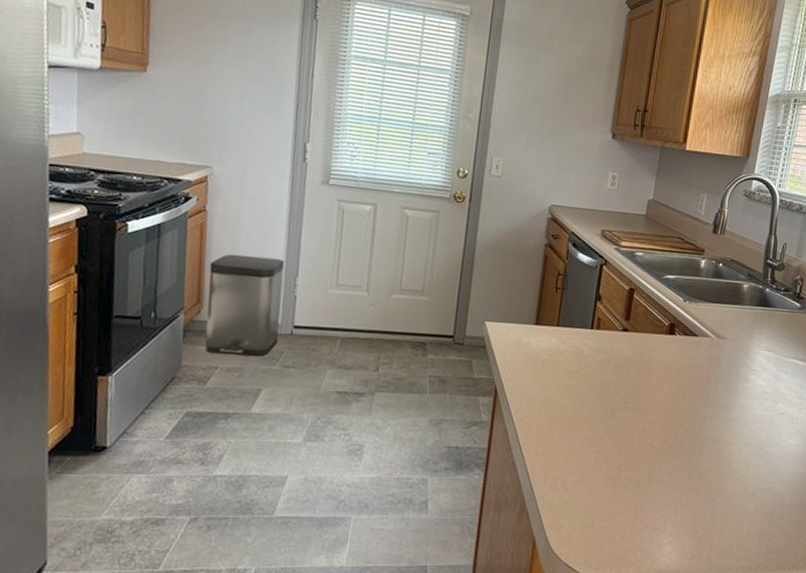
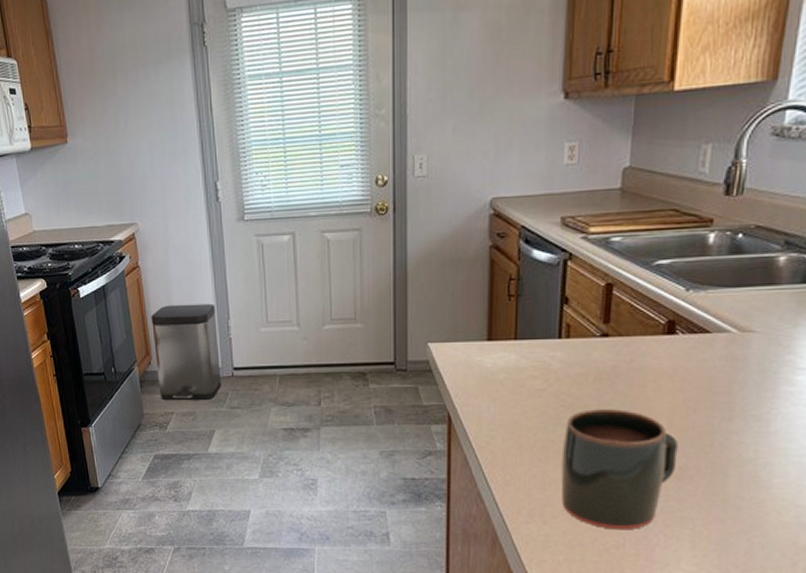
mug: none [581,391,671,498] -> present [561,409,678,530]

